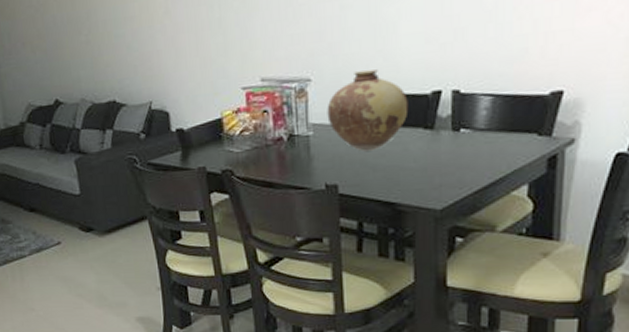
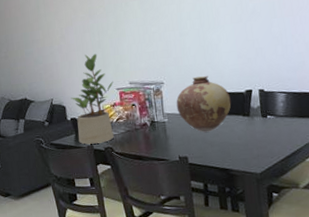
potted plant: none [176,36,238,165] -> present [70,53,114,145]

